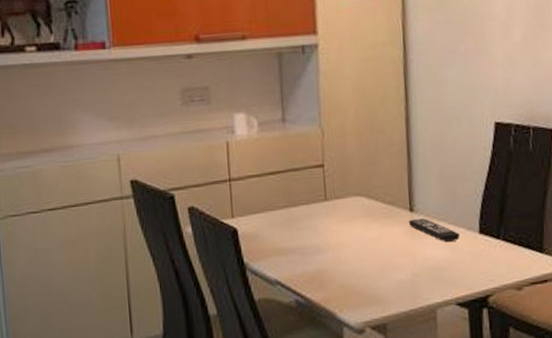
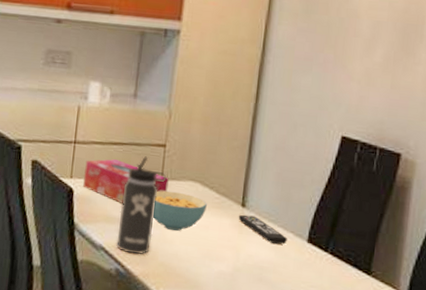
tissue box: none [245,189,334,233] -> present [83,159,169,204]
thermos bottle: none [288,180,331,282] -> present [116,156,167,255]
cereal bowl: none [322,209,376,250] -> present [153,190,207,231]

